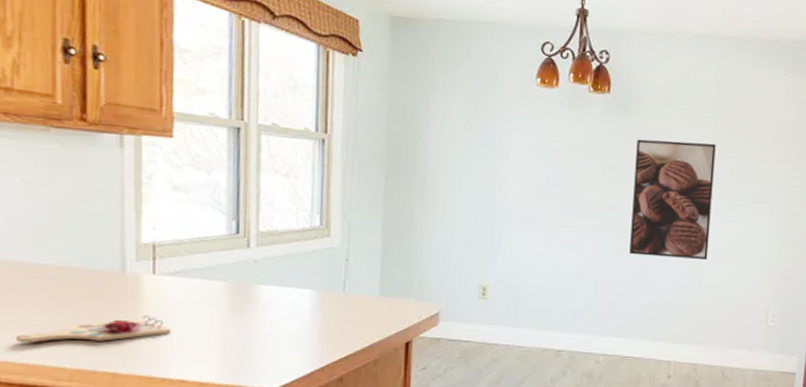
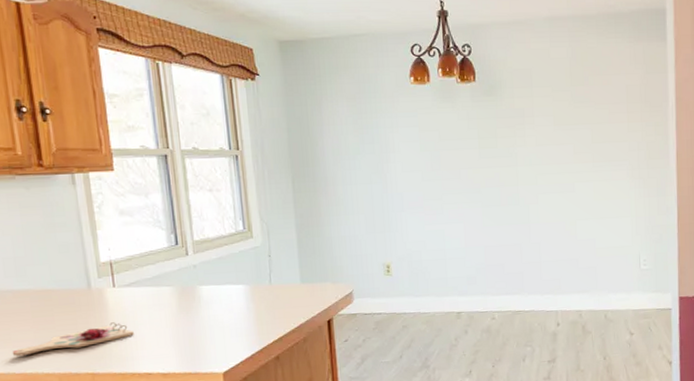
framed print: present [629,139,716,261] -> none [504,113,580,221]

